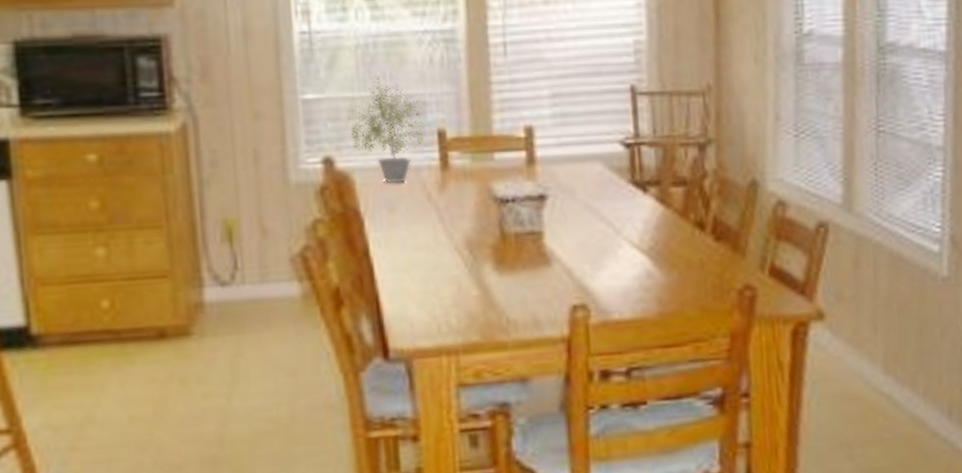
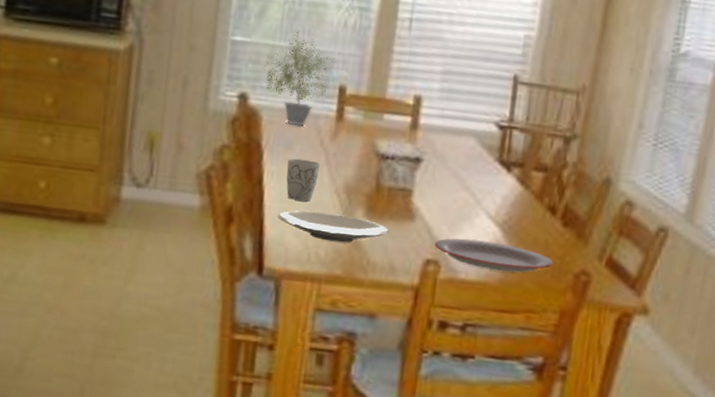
mug: none [394,219,433,267] -> present [286,158,321,202]
plate: none [394,273,525,306] -> present [278,210,389,243]
plate: none [578,272,713,304] -> present [434,238,554,273]

